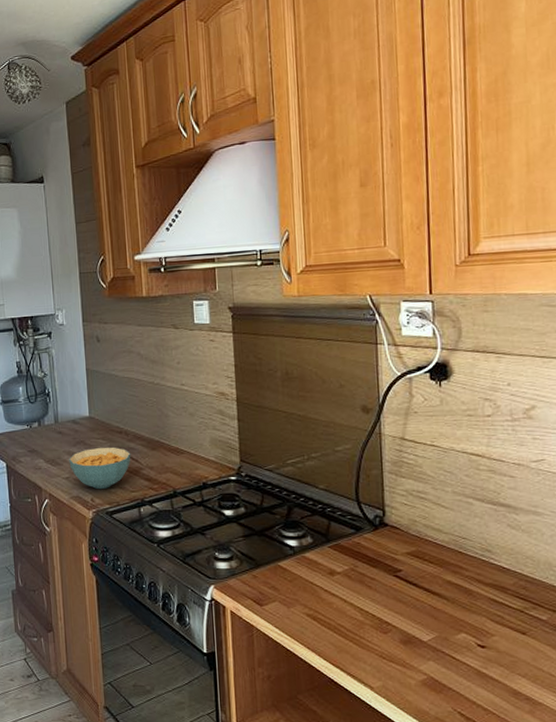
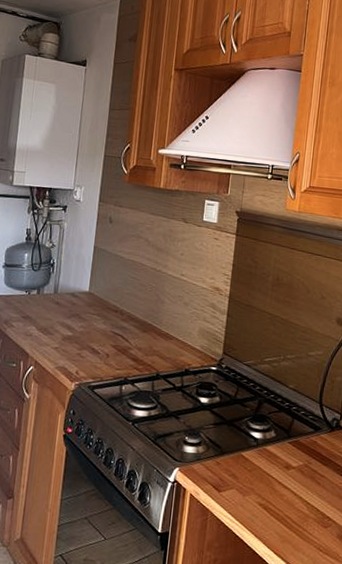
cereal bowl: present [69,447,131,489] -> none [60,322,123,363]

